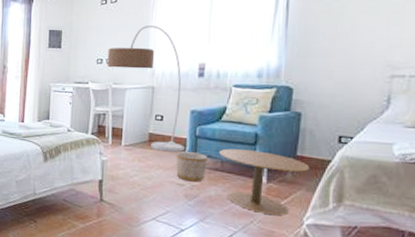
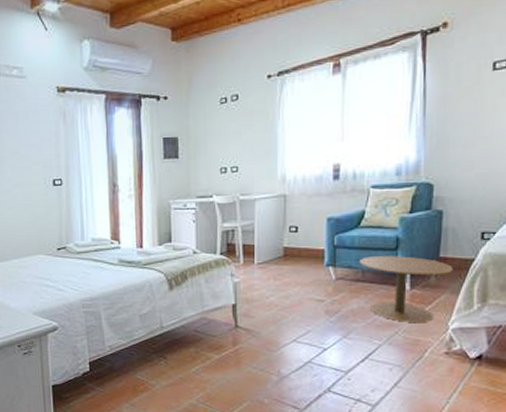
floor lamp: present [107,24,185,152] -> none [232,123,323,266]
planter: present [175,151,208,182] -> none [314,264,348,296]

